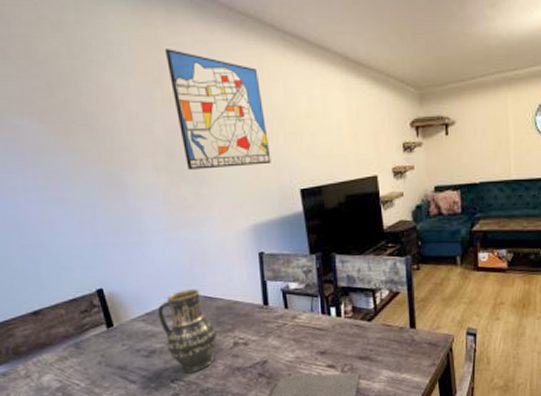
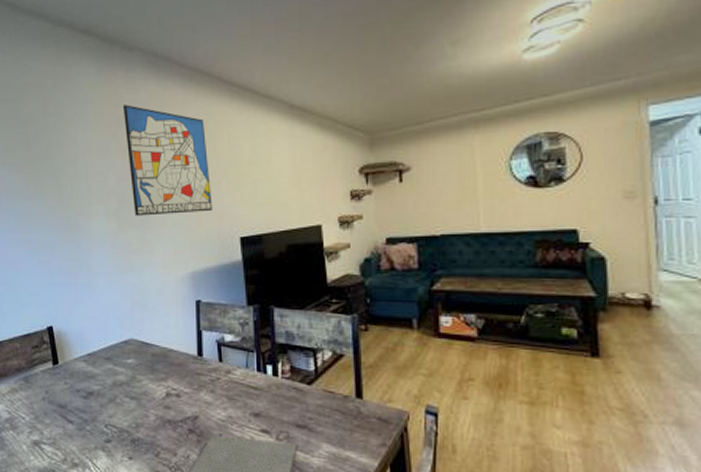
vase: present [157,289,217,374] -> none [98,333,151,420]

